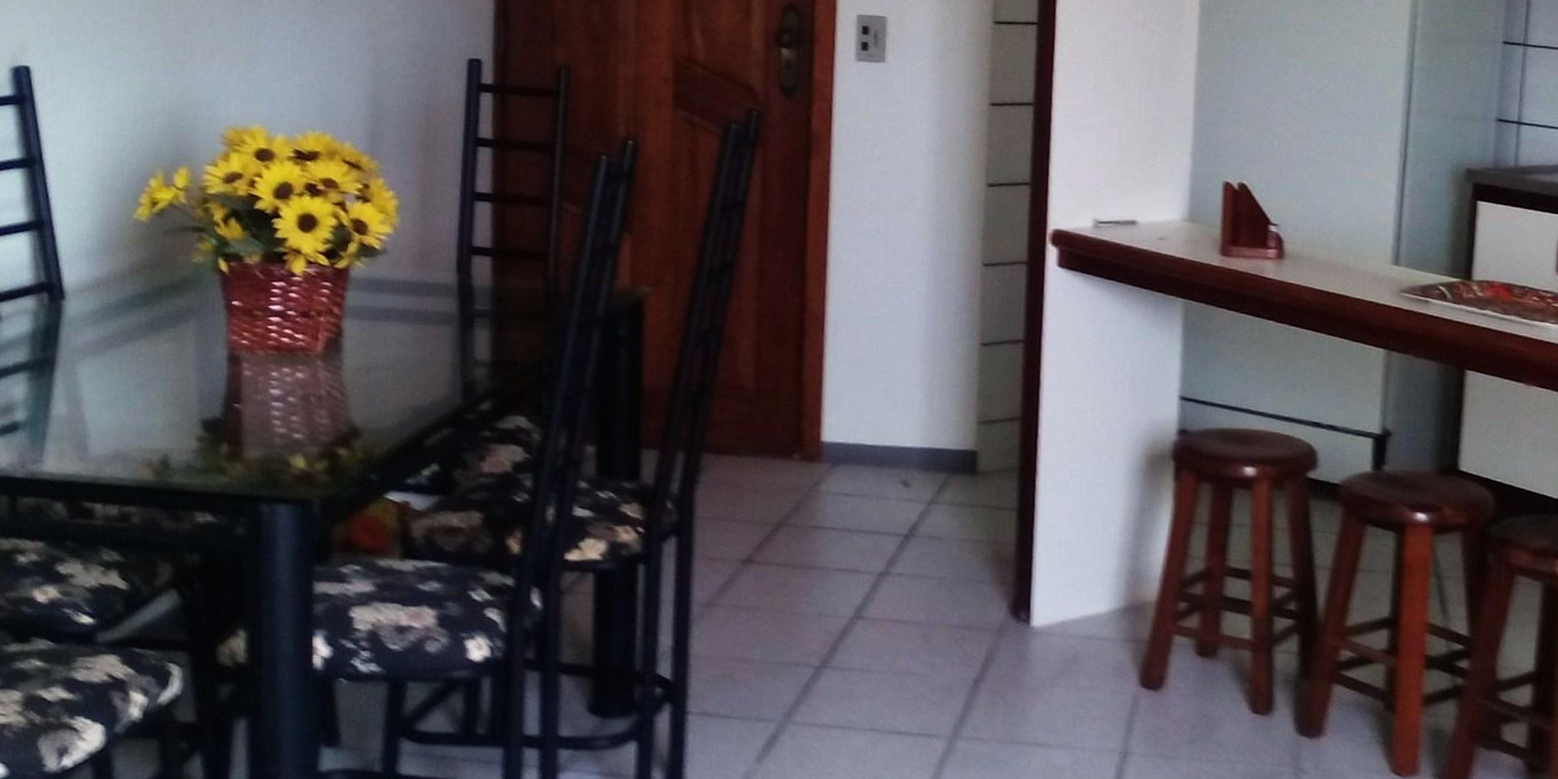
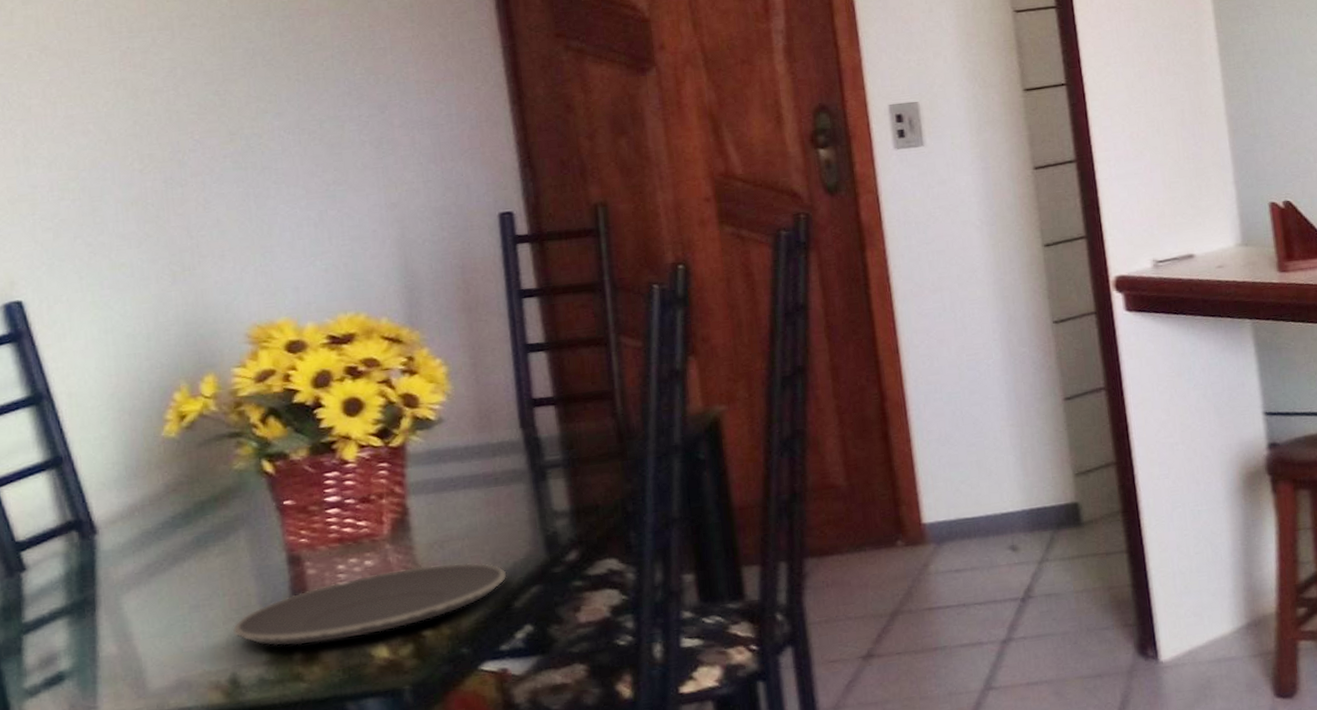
plate: none [169,387,423,443] -> present [232,562,507,646]

